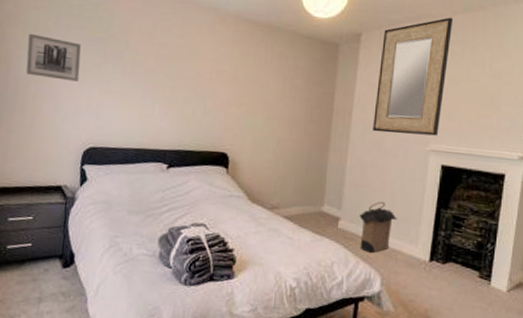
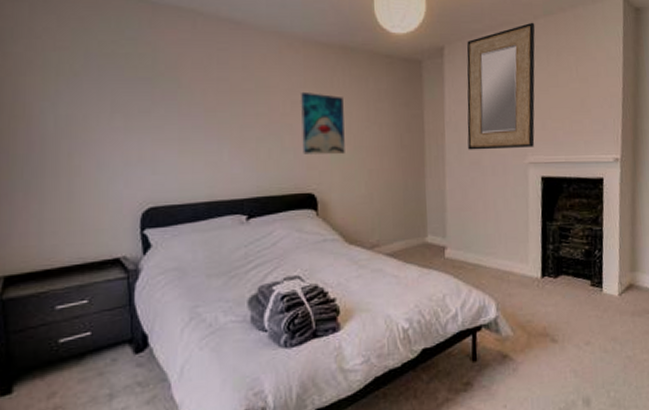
wall art: present [26,33,81,82] -> none [50,80,124,133]
wall art: none [222,62,264,122] -> present [301,91,345,156]
laundry hamper: present [359,201,397,253] -> none [465,222,504,278]

